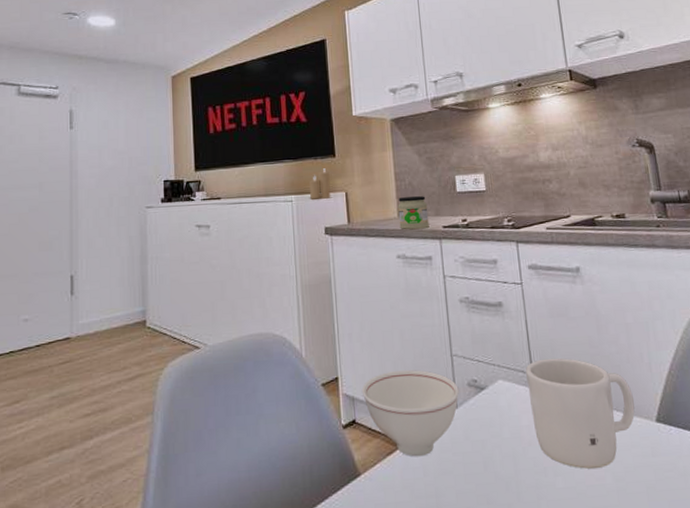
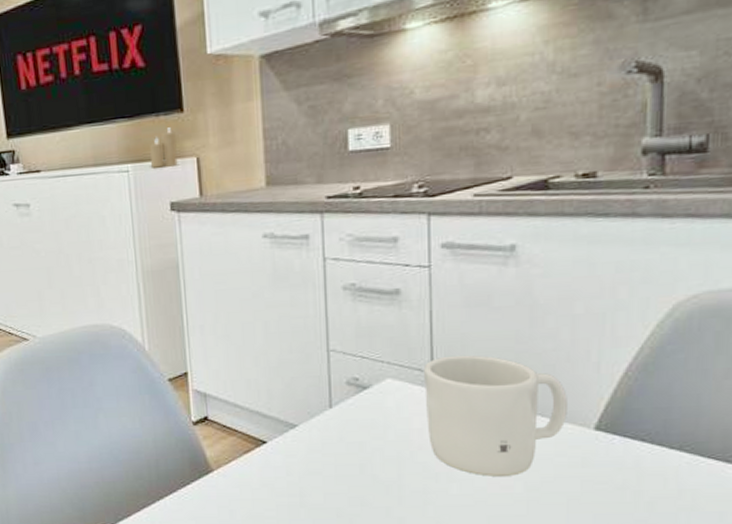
bowl: present [361,369,459,457] -> none [215,365,335,456]
jar: present [398,196,430,230] -> none [266,158,308,203]

